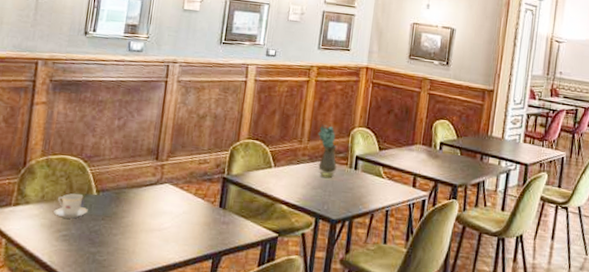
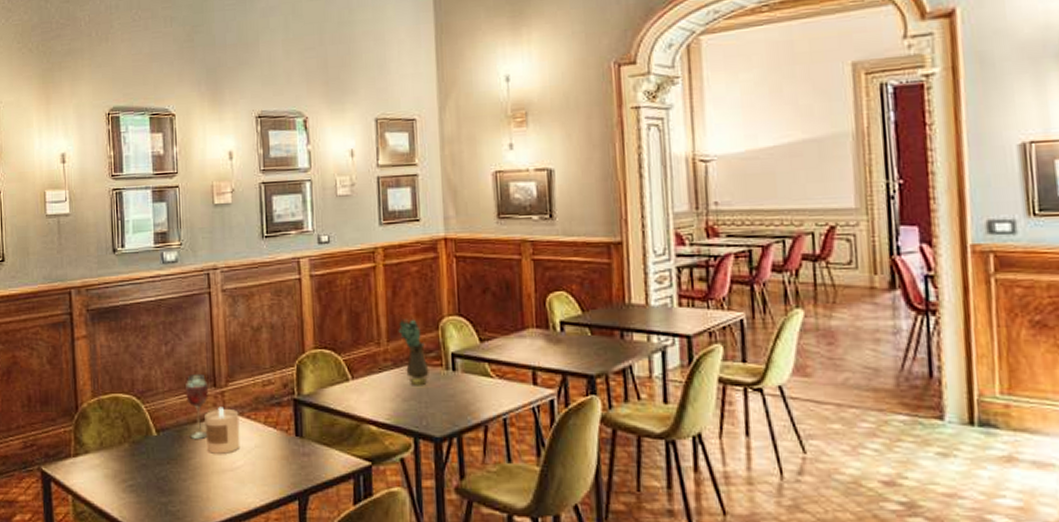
teacup: present [54,193,88,219] -> none [115,437,151,466]
wineglass: none [127,146,152,202] -> present [184,373,209,439]
candle: none [140,177,174,216] -> present [204,407,240,454]

